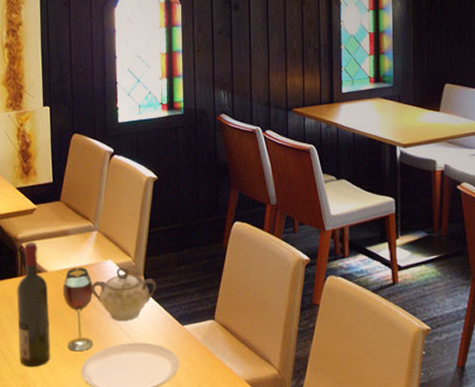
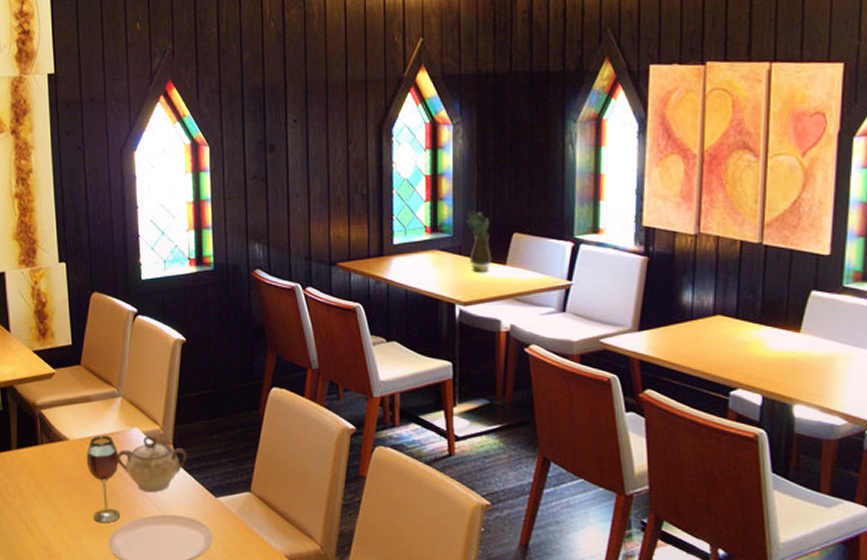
wine bottle: present [17,242,51,367] -> none [38,408,76,538]
vase: none [404,63,428,118] -> present [466,210,492,272]

